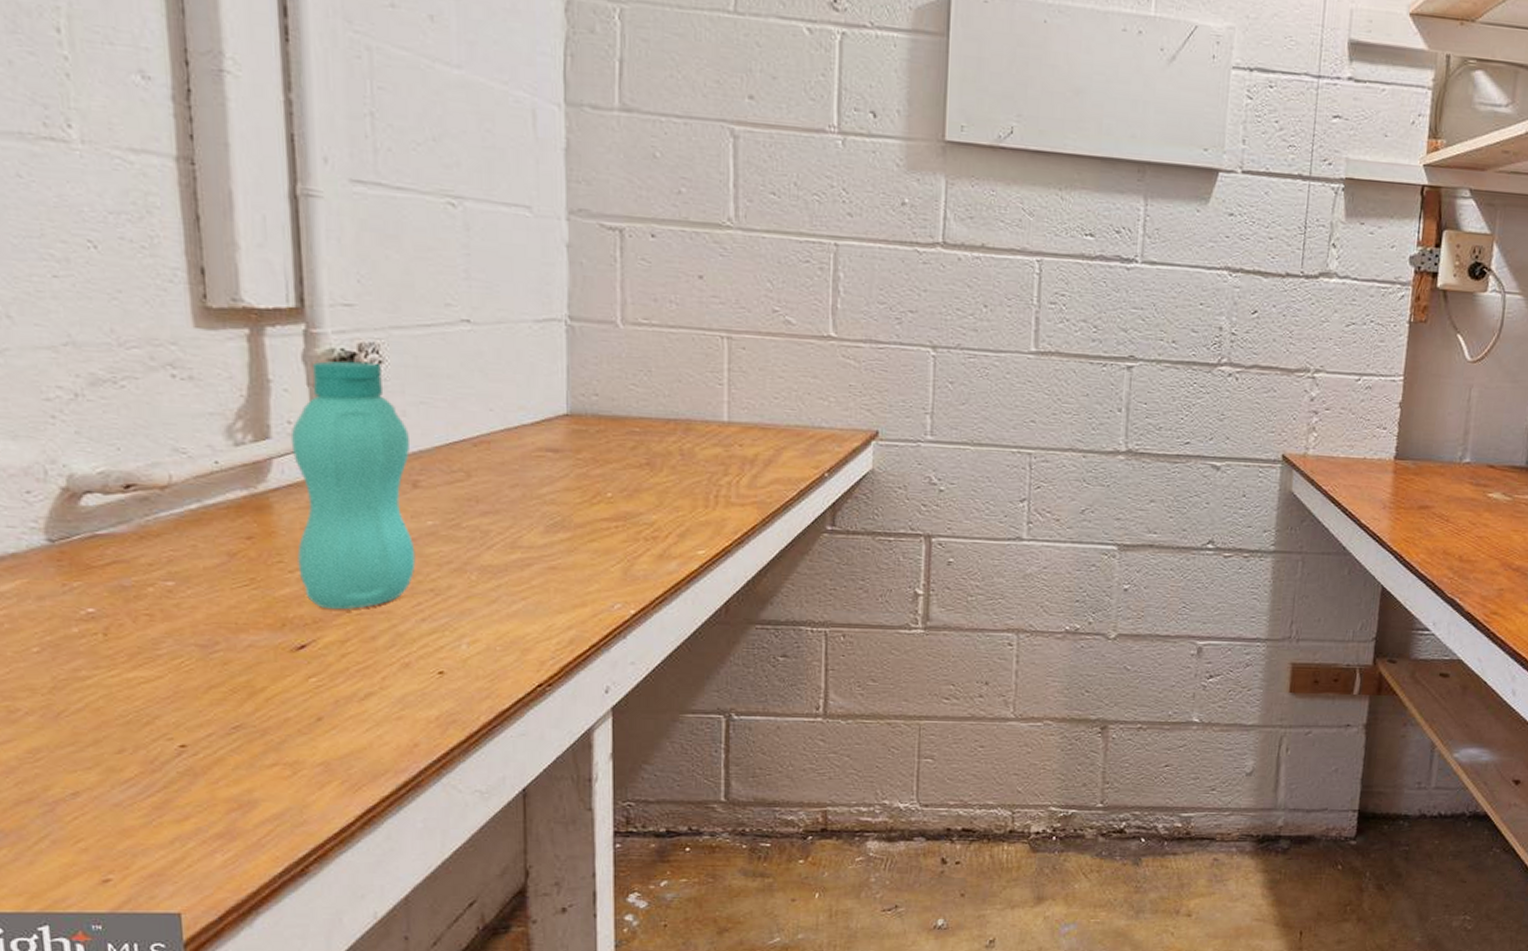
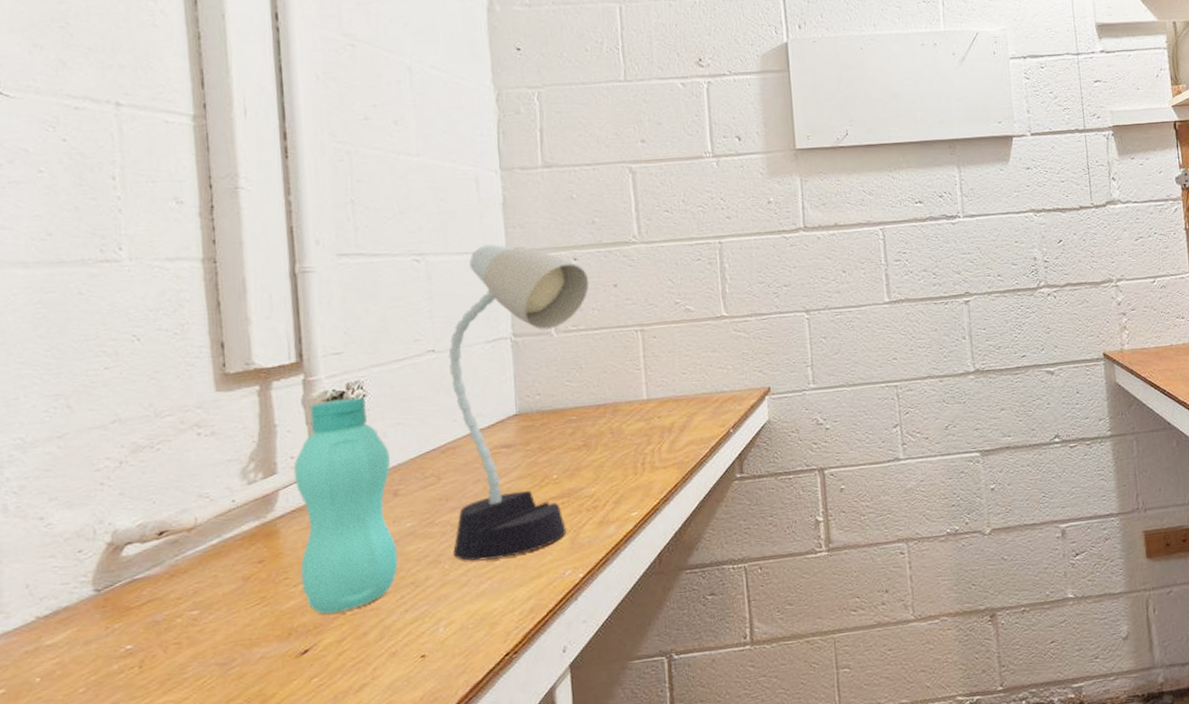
desk lamp: none [482,198,669,579] -> present [448,244,589,561]

